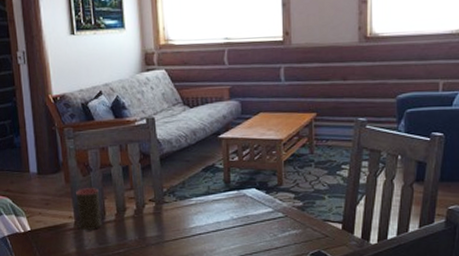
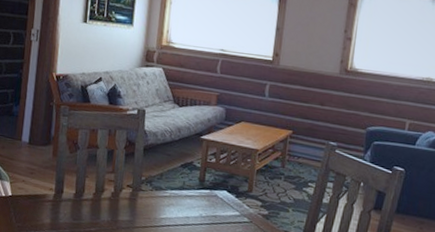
cup: present [76,188,102,230] -> none [57,164,82,205]

